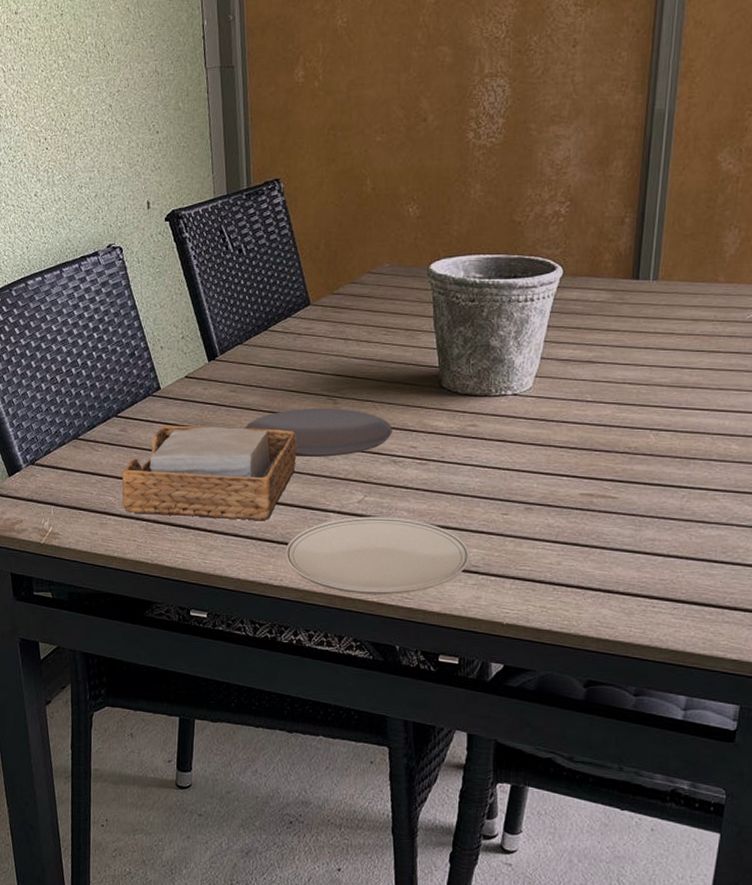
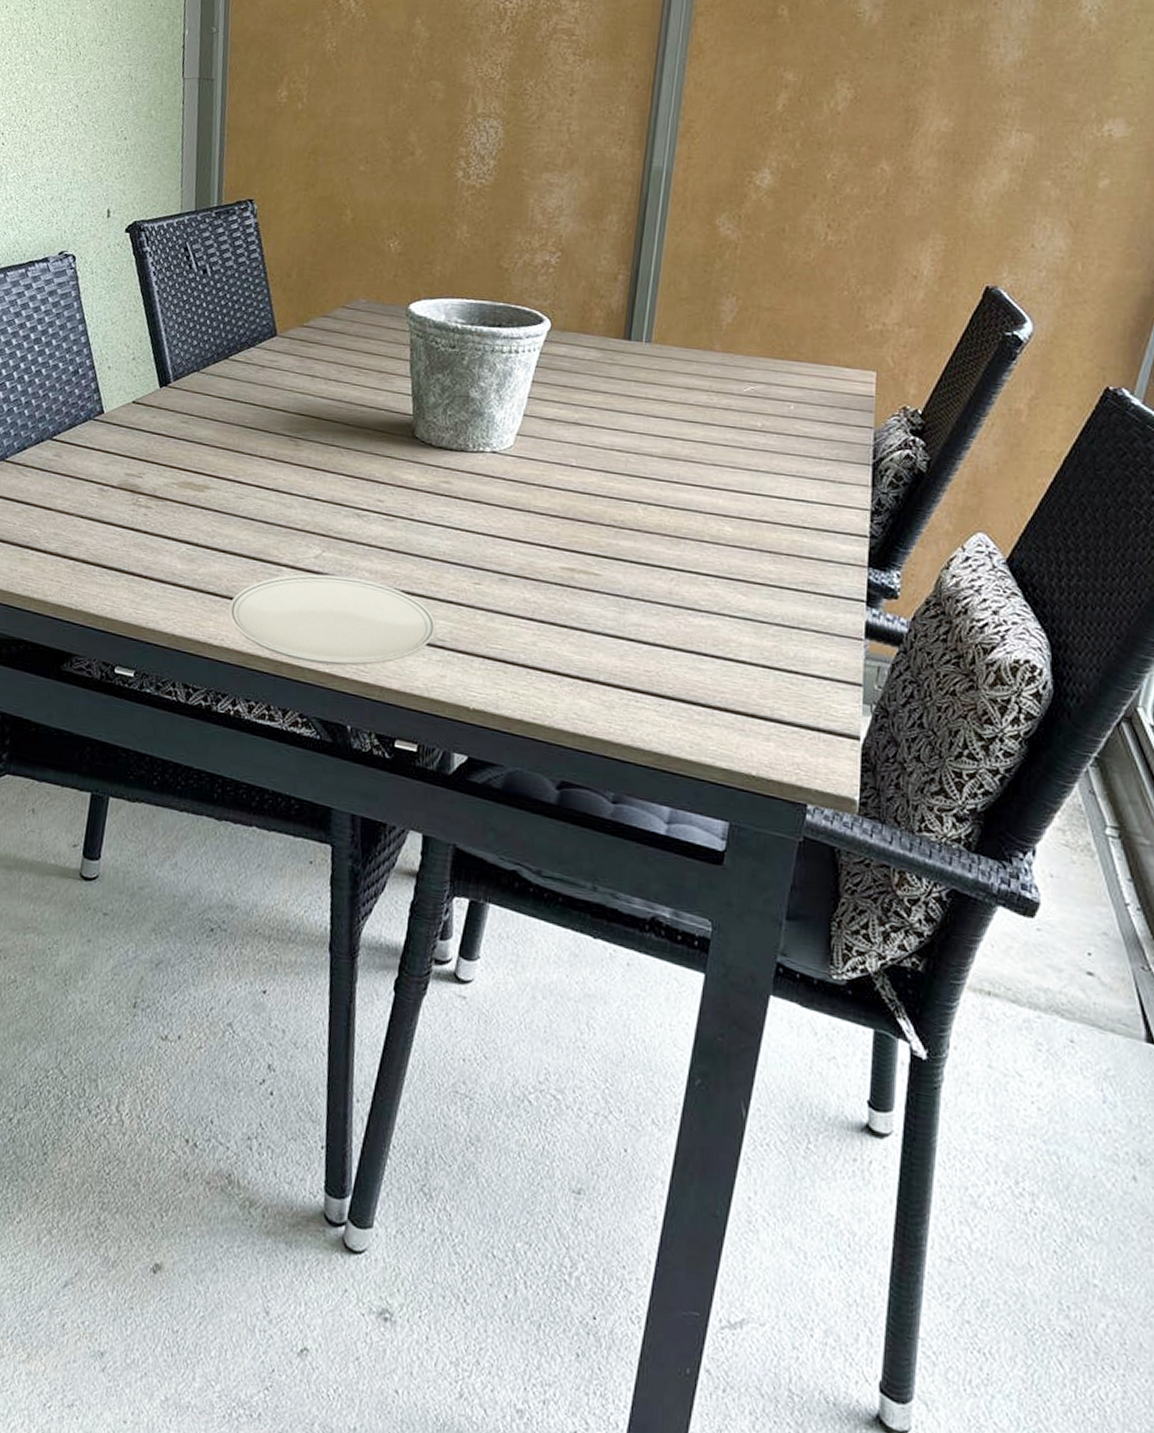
napkin holder: present [121,425,297,521] -> none [48,453,252,571]
plate: present [244,407,393,458] -> none [193,447,358,505]

